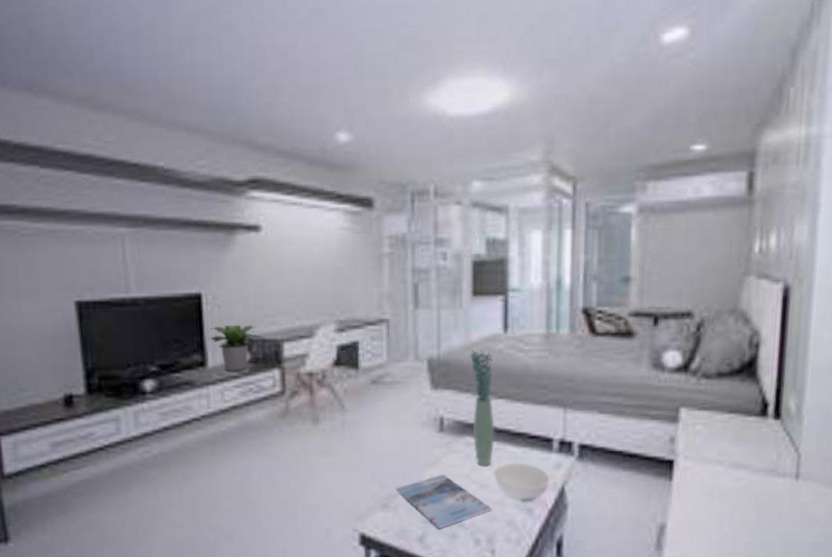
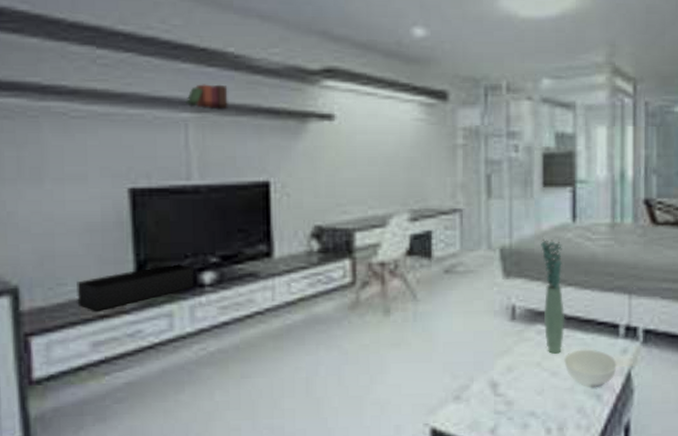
speaker: none [35,371,137,415] -> present [77,263,194,311]
books: none [121,199,160,224] -> present [186,84,228,110]
potted plant: present [210,324,261,373] -> none [278,213,332,263]
magazine: present [395,474,492,530] -> none [467,362,563,420]

